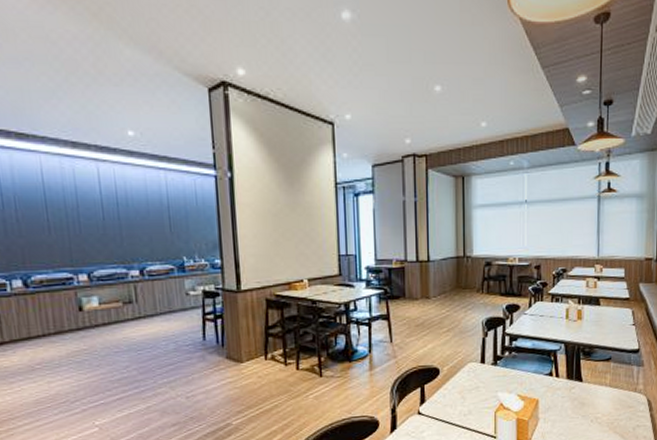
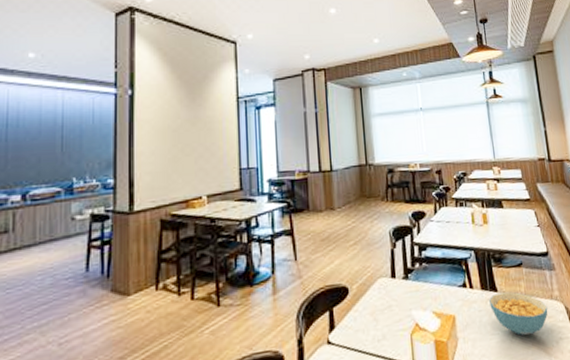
cereal bowl: none [573,382,630,420] -> present [489,292,548,336]

